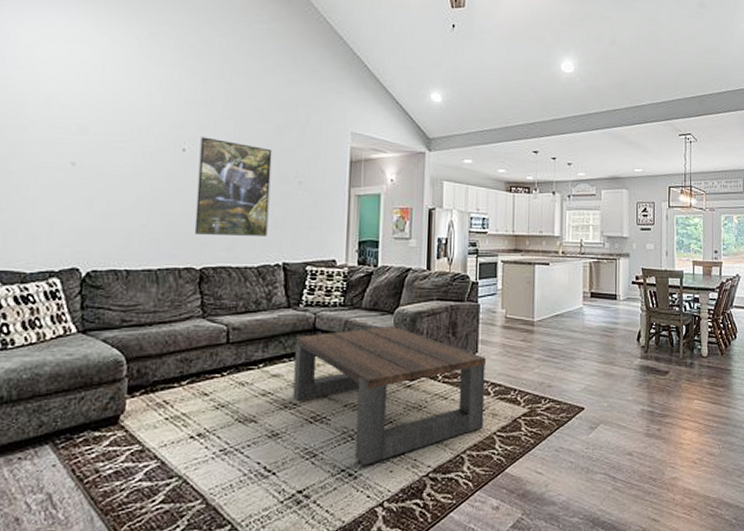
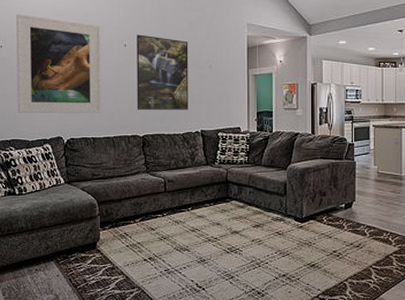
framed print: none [11,99,150,237] -> present [16,14,102,113]
coffee table: present [293,325,486,466] -> none [214,179,362,287]

